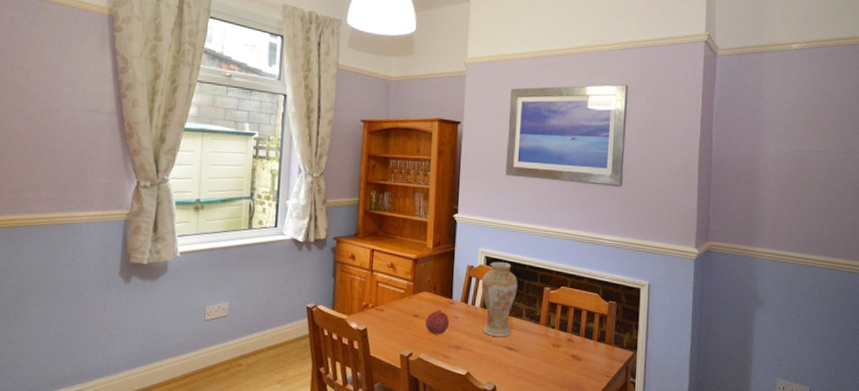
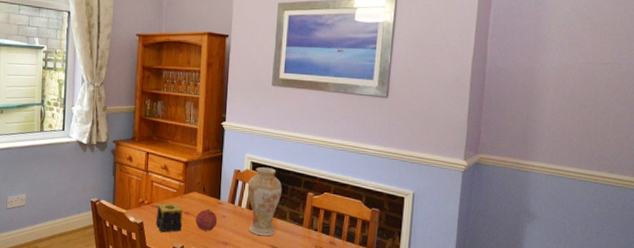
candle: none [381,305,411,339] -> present [155,203,183,233]

